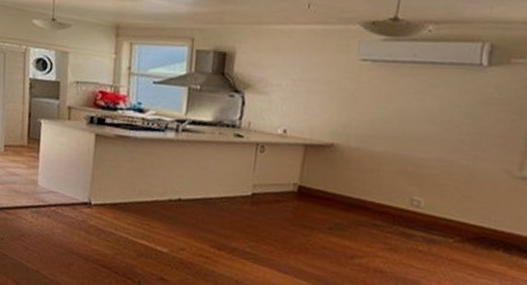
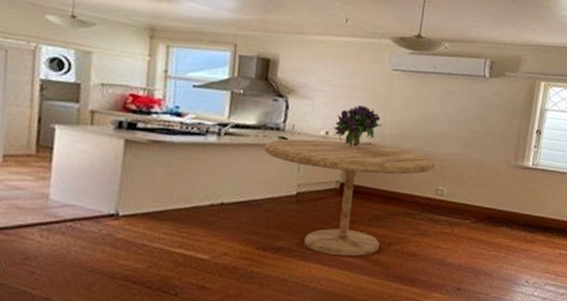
dining table: none [220,137,412,266] -> present [264,139,436,256]
bouquet: none [290,101,347,148] -> present [332,105,382,148]

